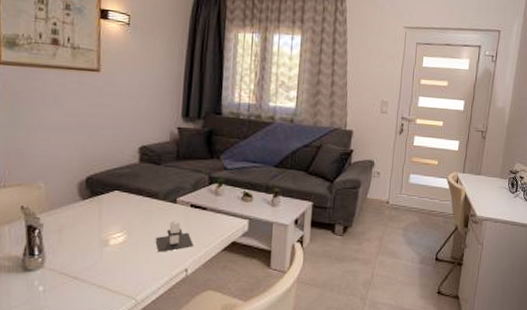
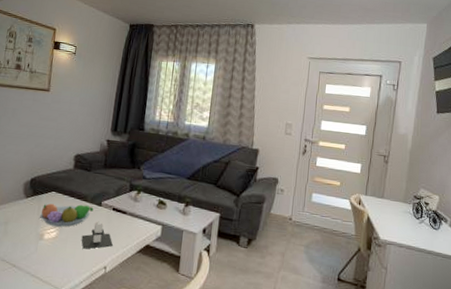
fruit bowl: none [101,203,168,230] -> present [39,203,94,227]

